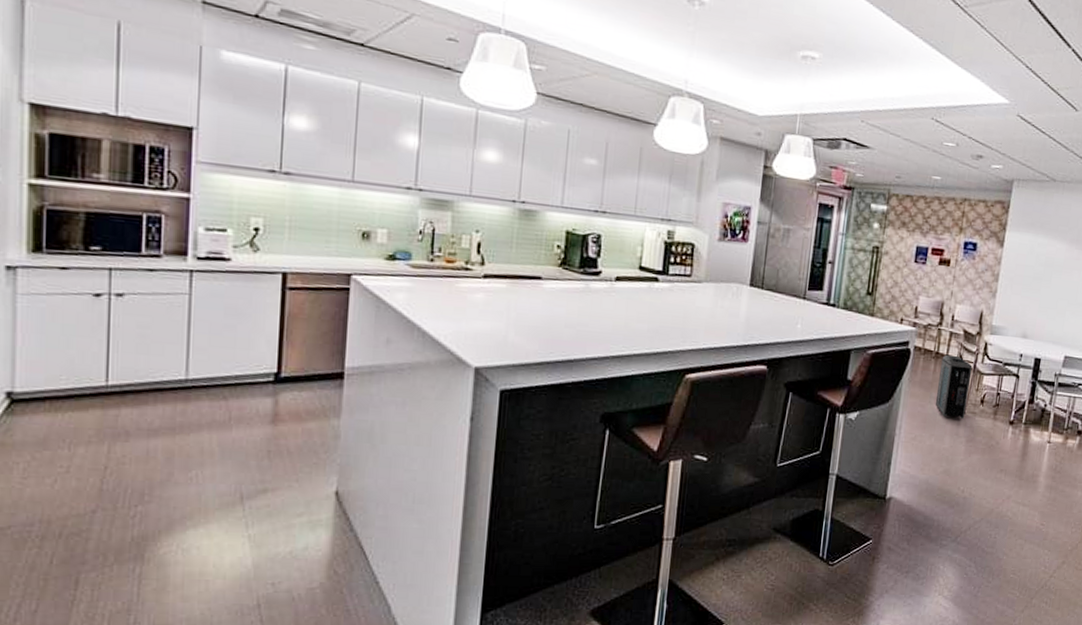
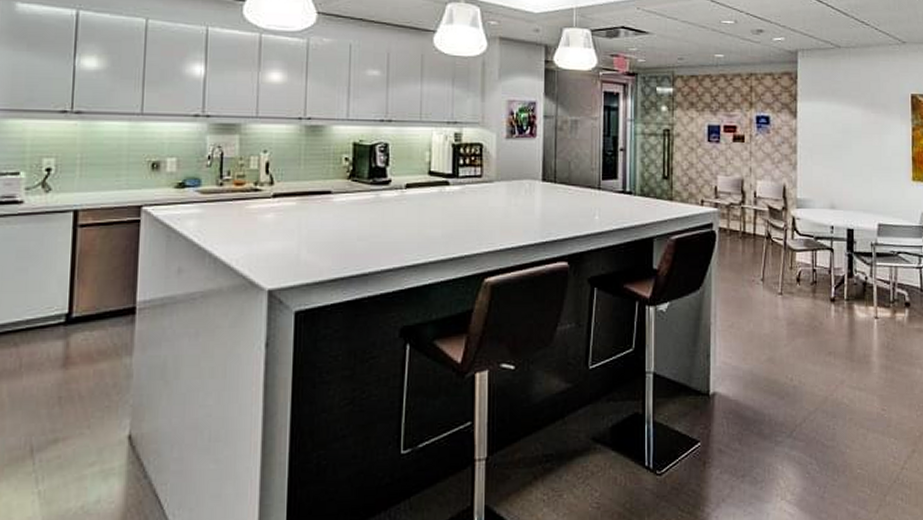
air purifier: present [935,354,973,420] -> none [748,233,783,301]

